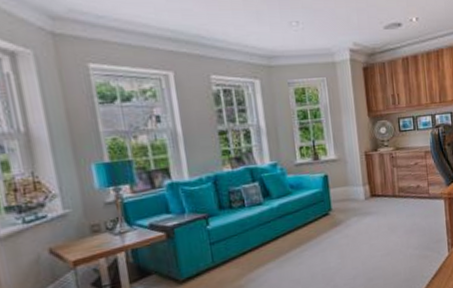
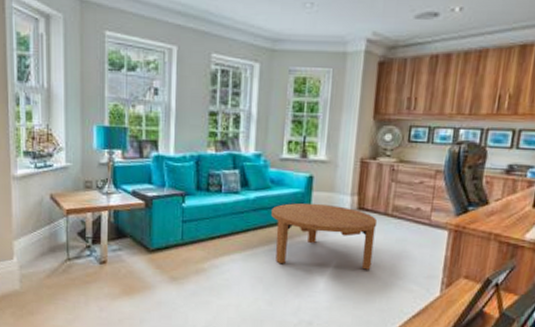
coffee table: none [296,197,392,262] -> present [271,203,378,270]

